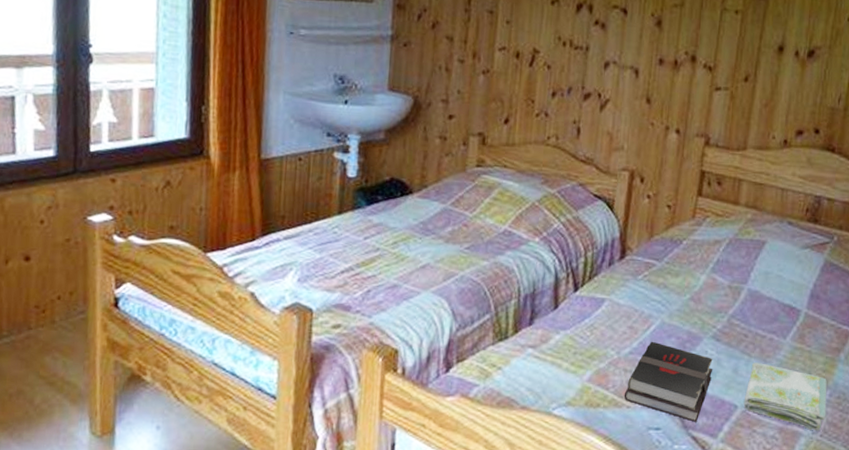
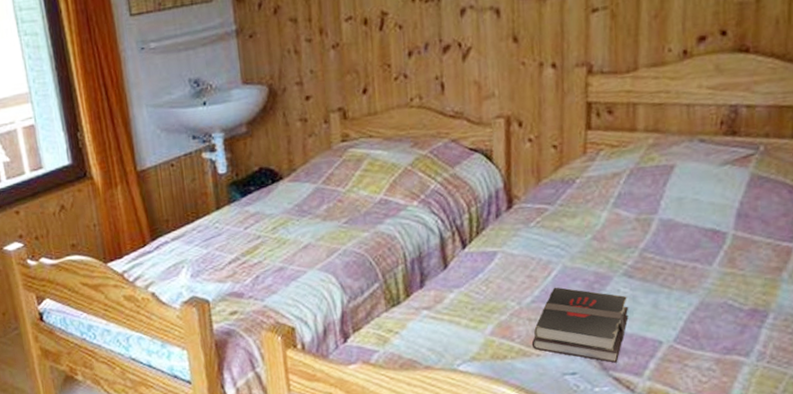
towel: present [743,362,827,431] -> none [669,294,772,358]

